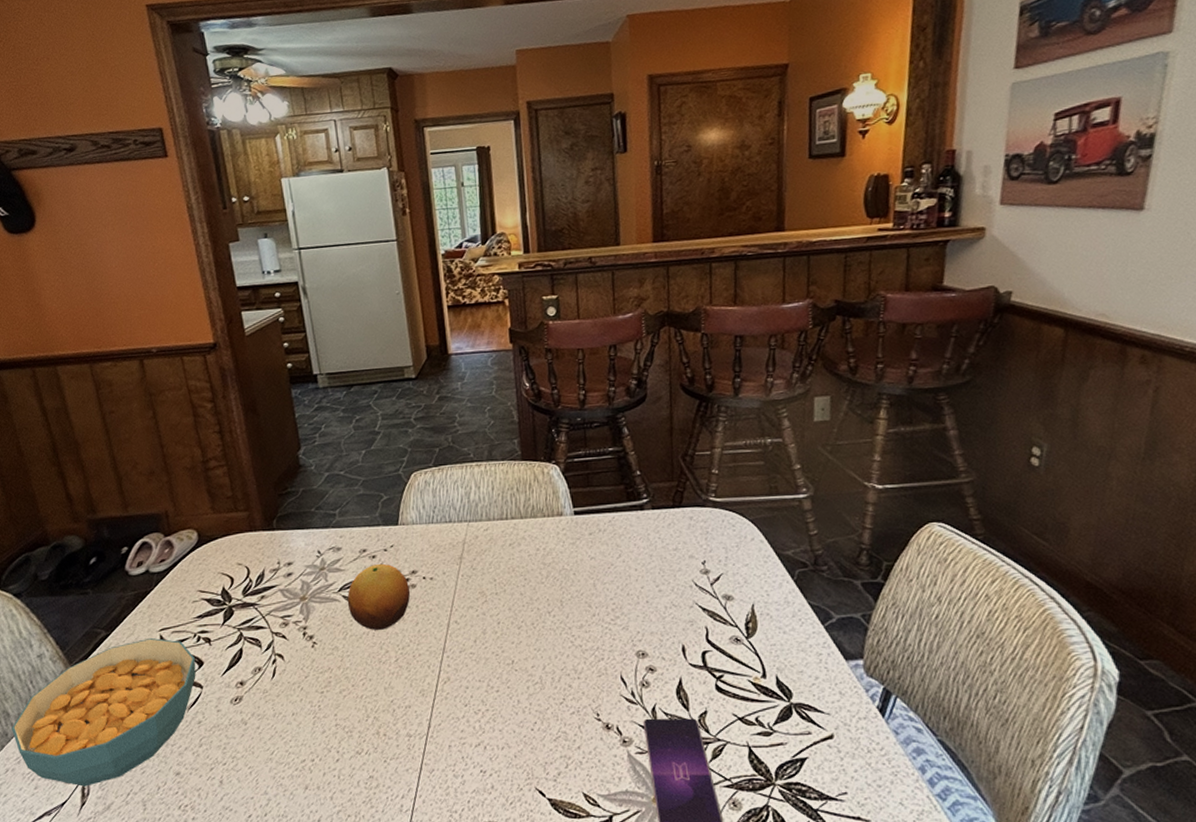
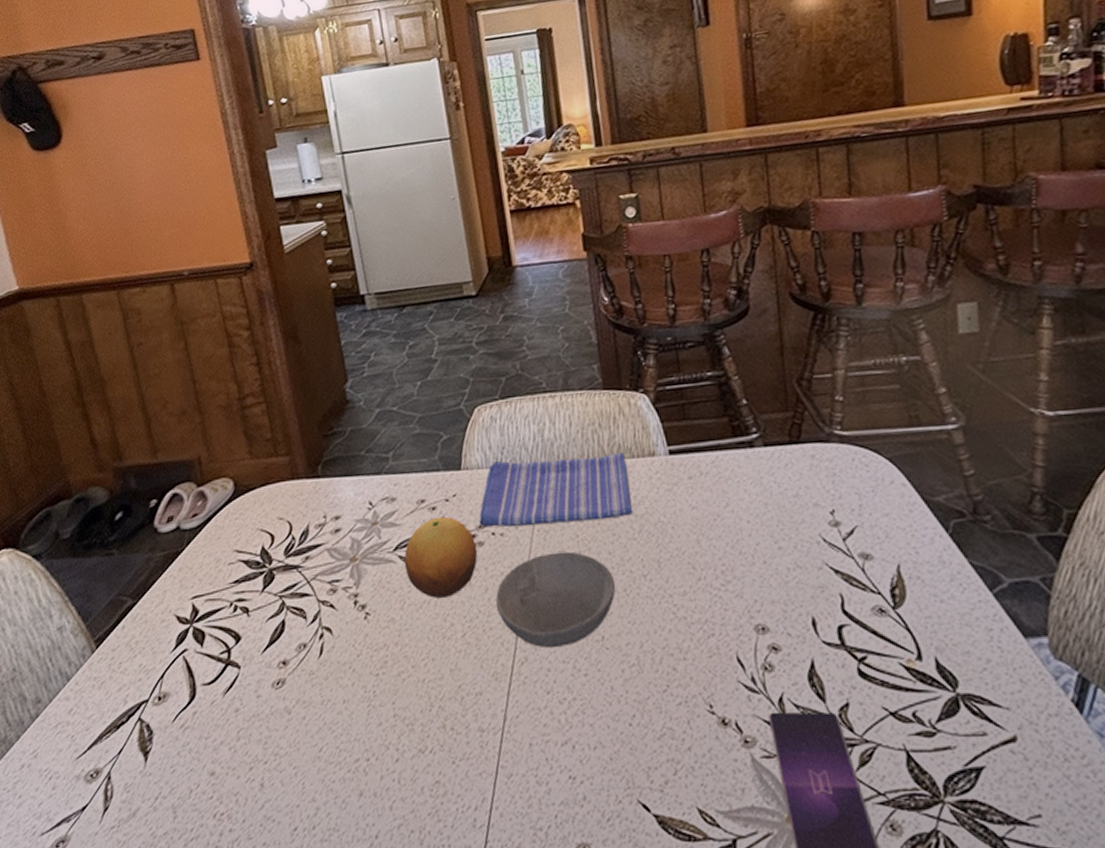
cereal bowl: present [11,638,196,787] -> none [28,608,233,788]
dish towel: none [412,512,543,573] -> present [479,451,634,528]
bowl: none [424,593,525,670] -> present [495,551,616,649]

